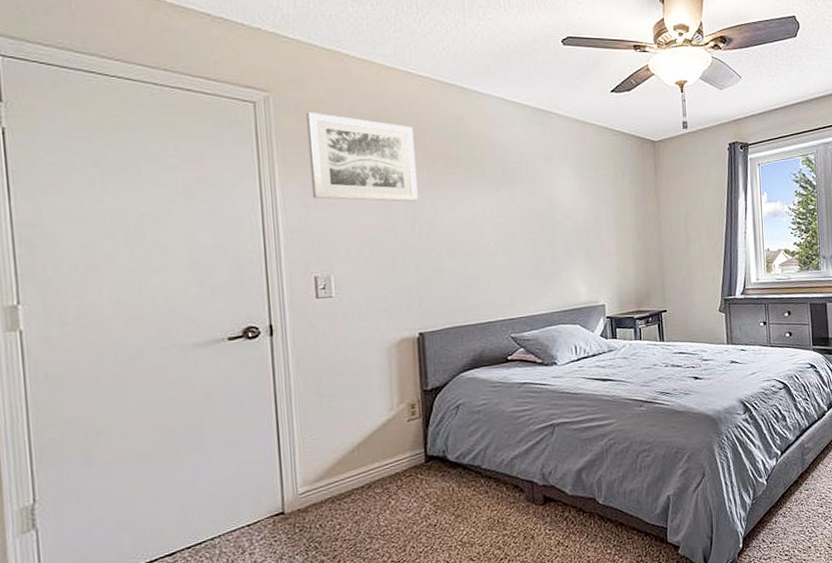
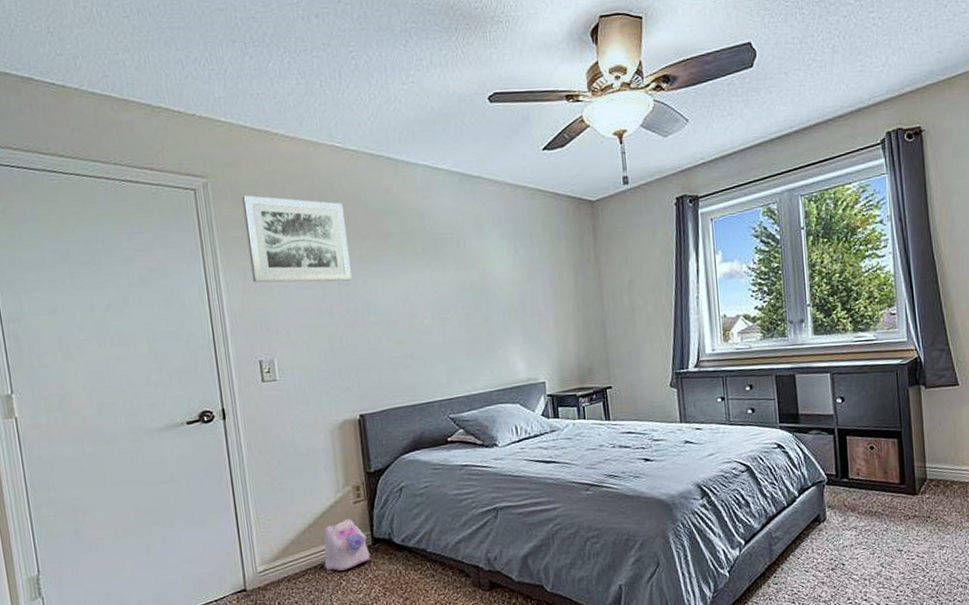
plush toy: none [373,436,422,490] -> present [324,518,370,571]

